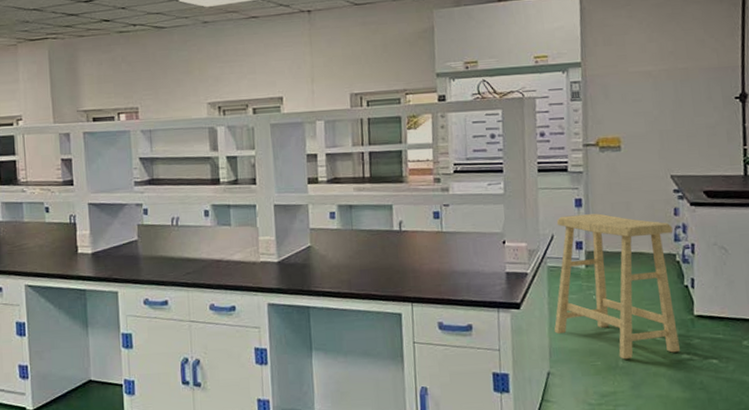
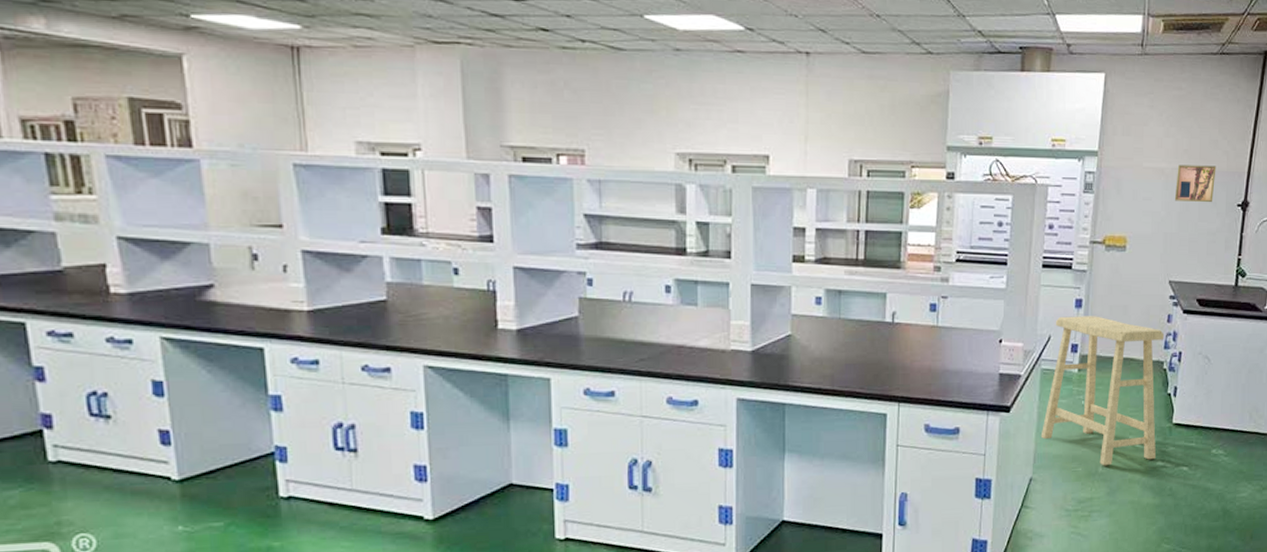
wall art: none [664,63,708,100] -> present [1174,165,1216,203]

